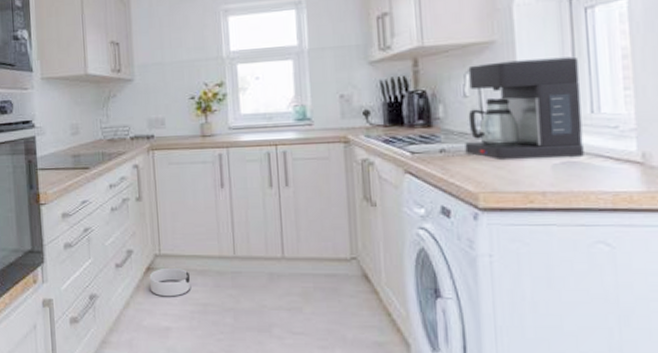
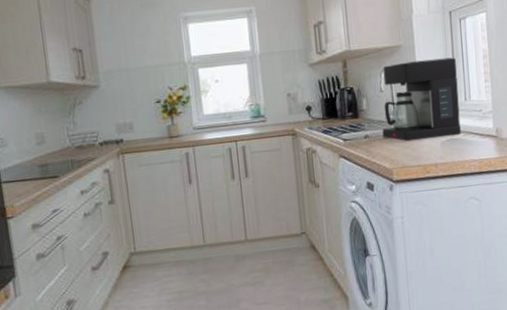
pet bowl: present [149,267,191,297] -> none [126,262,167,292]

